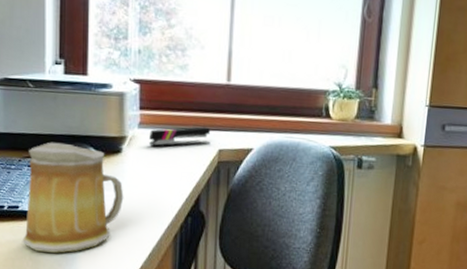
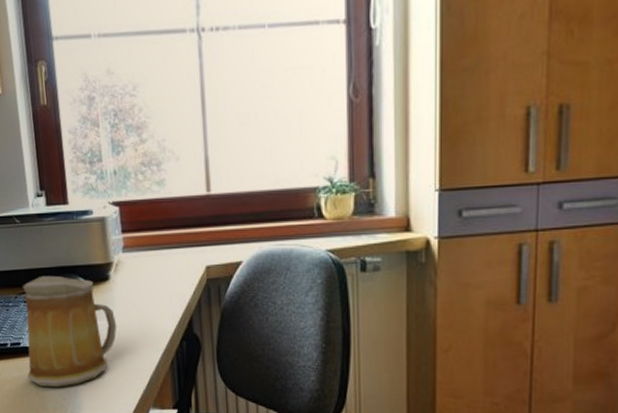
stapler: present [149,127,211,147] -> none [134,244,197,270]

